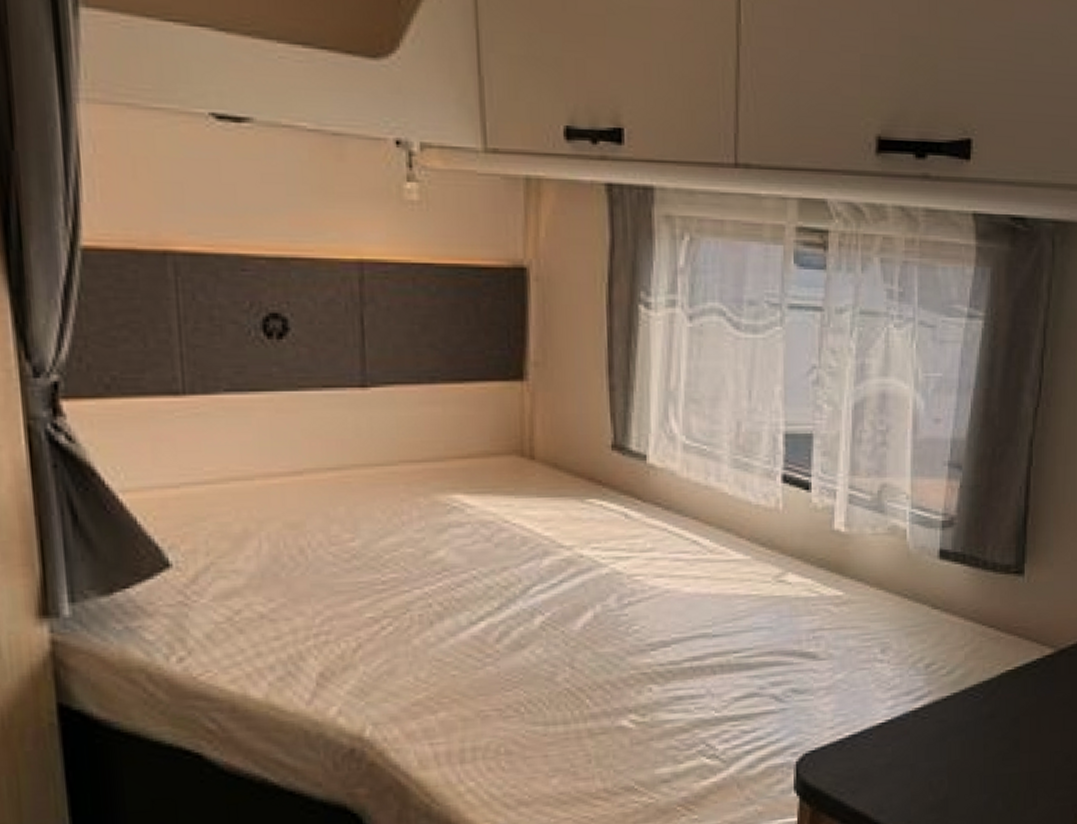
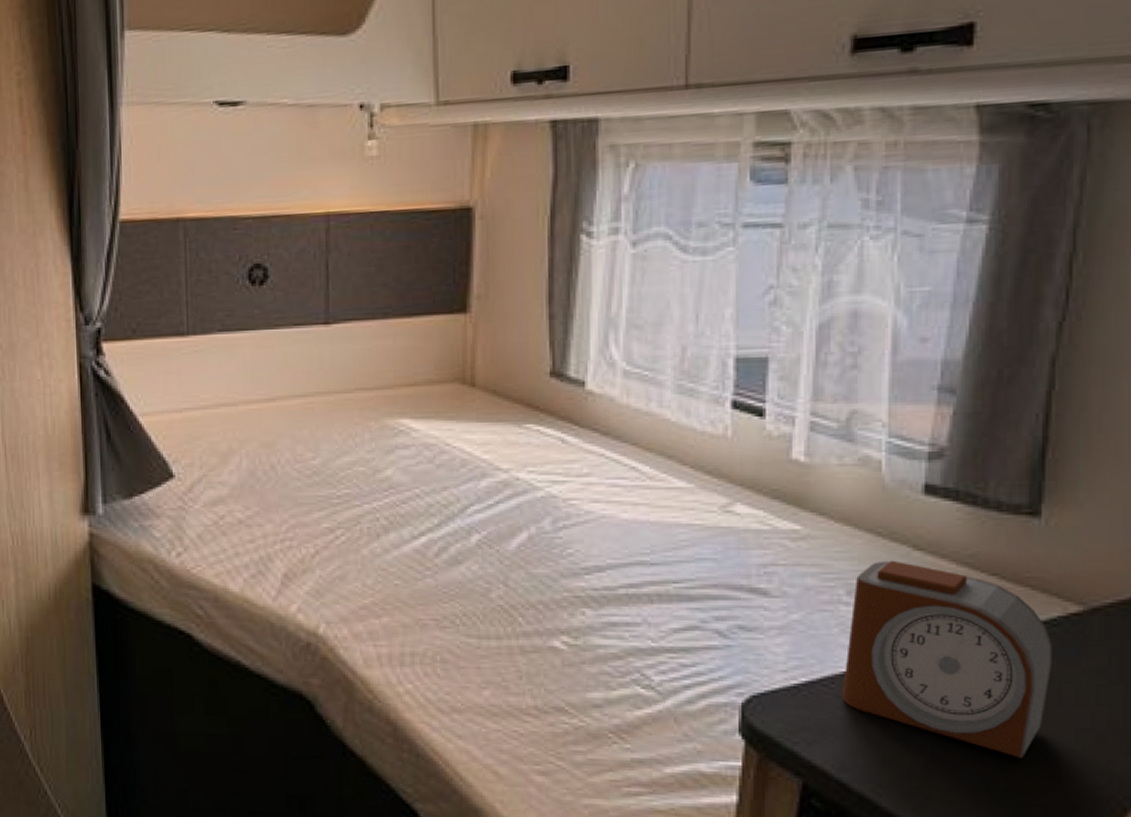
alarm clock: none [878,619,1033,782] -> present [841,560,1052,758]

